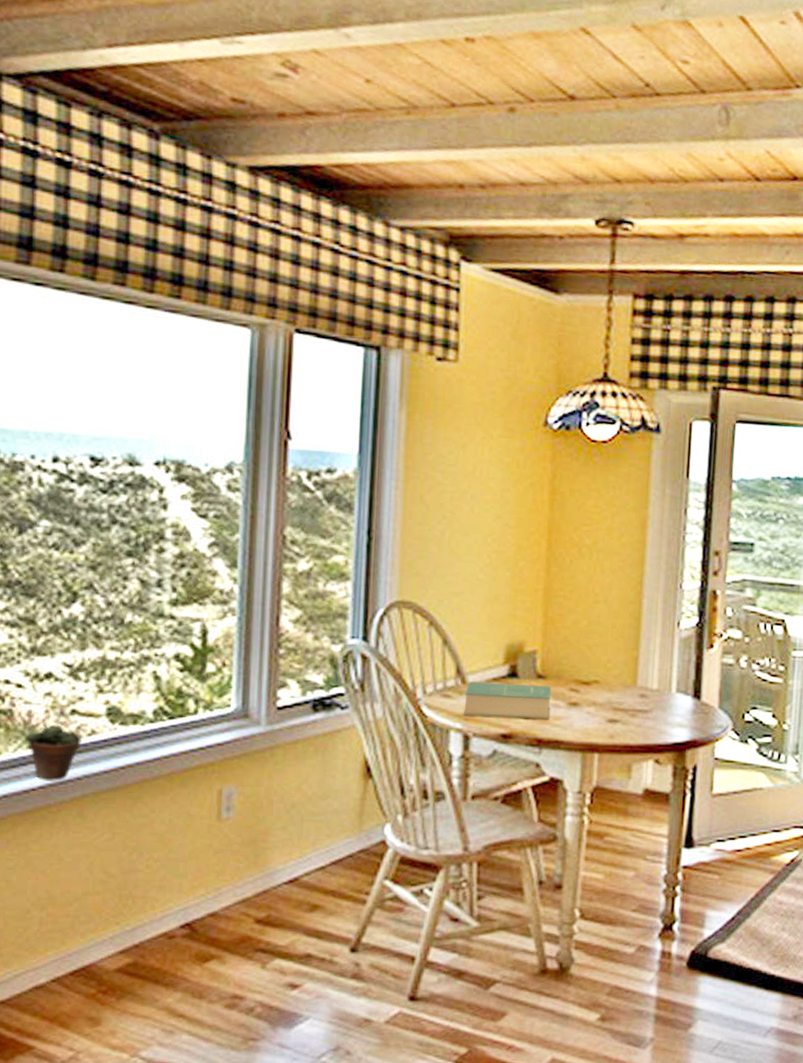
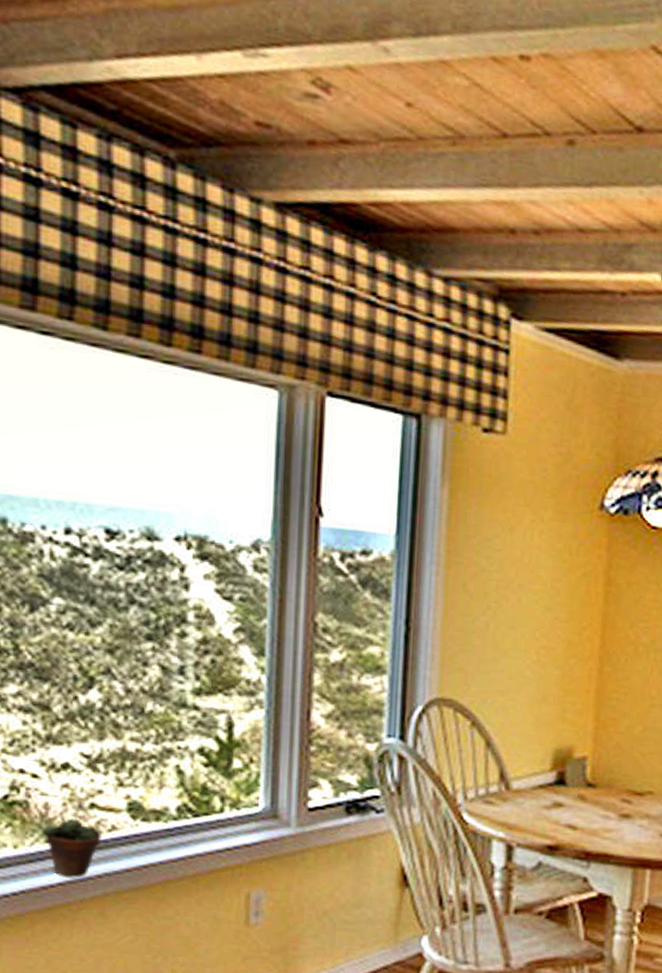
book: present [463,681,552,720] -> none [506,788,602,832]

